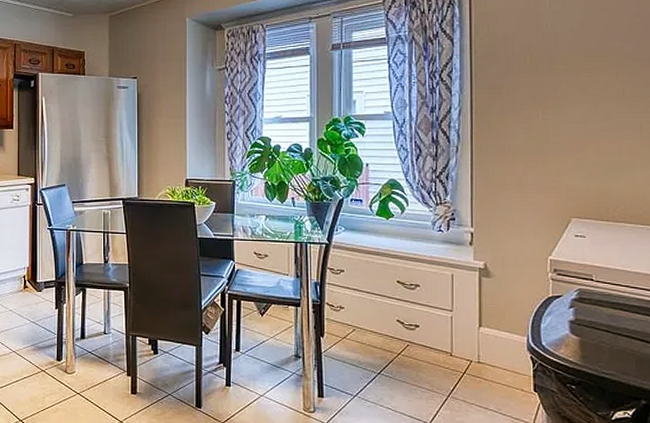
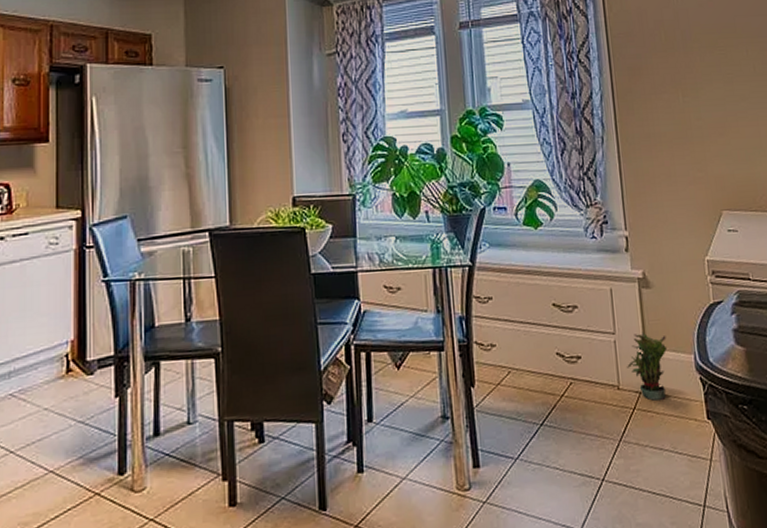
potted plant: none [461,313,502,370] -> present [627,332,668,401]

